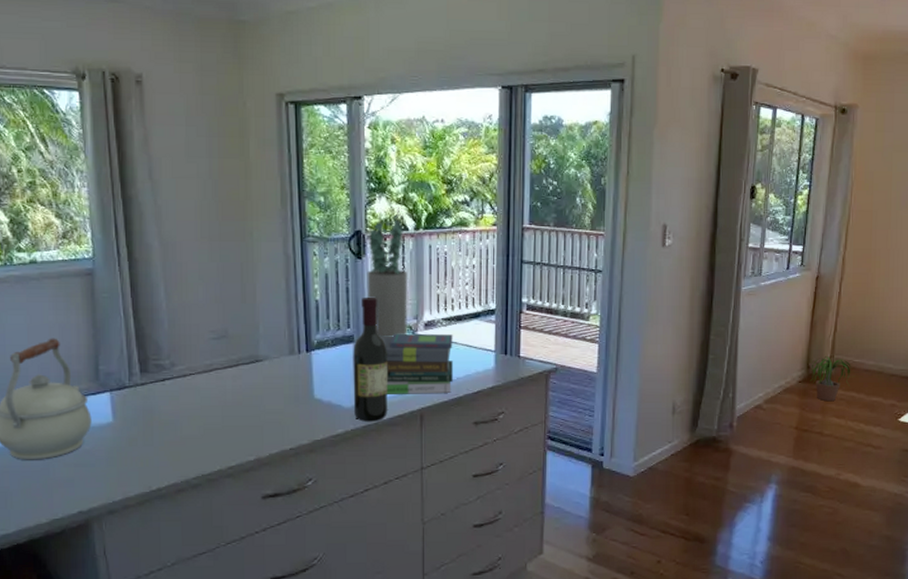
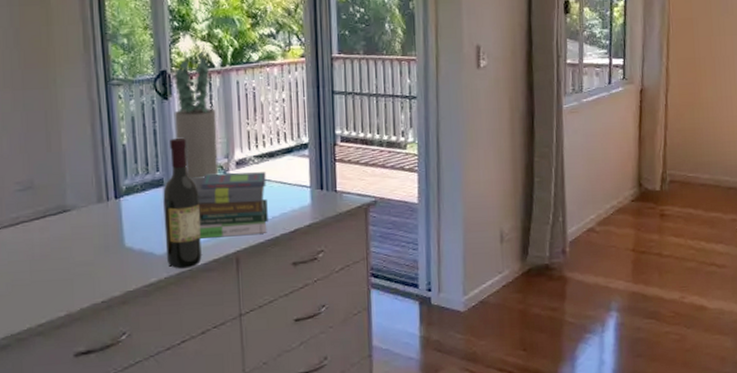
potted plant: present [810,357,851,402] -> none [644,172,686,220]

